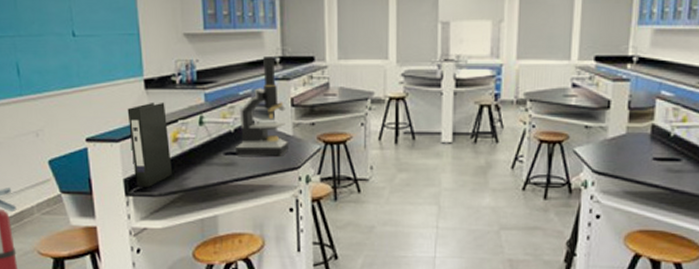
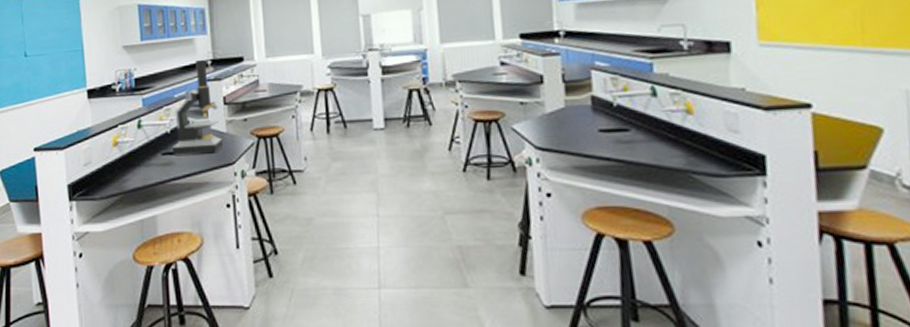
binder: present [127,102,172,187] -> none [72,109,113,192]

